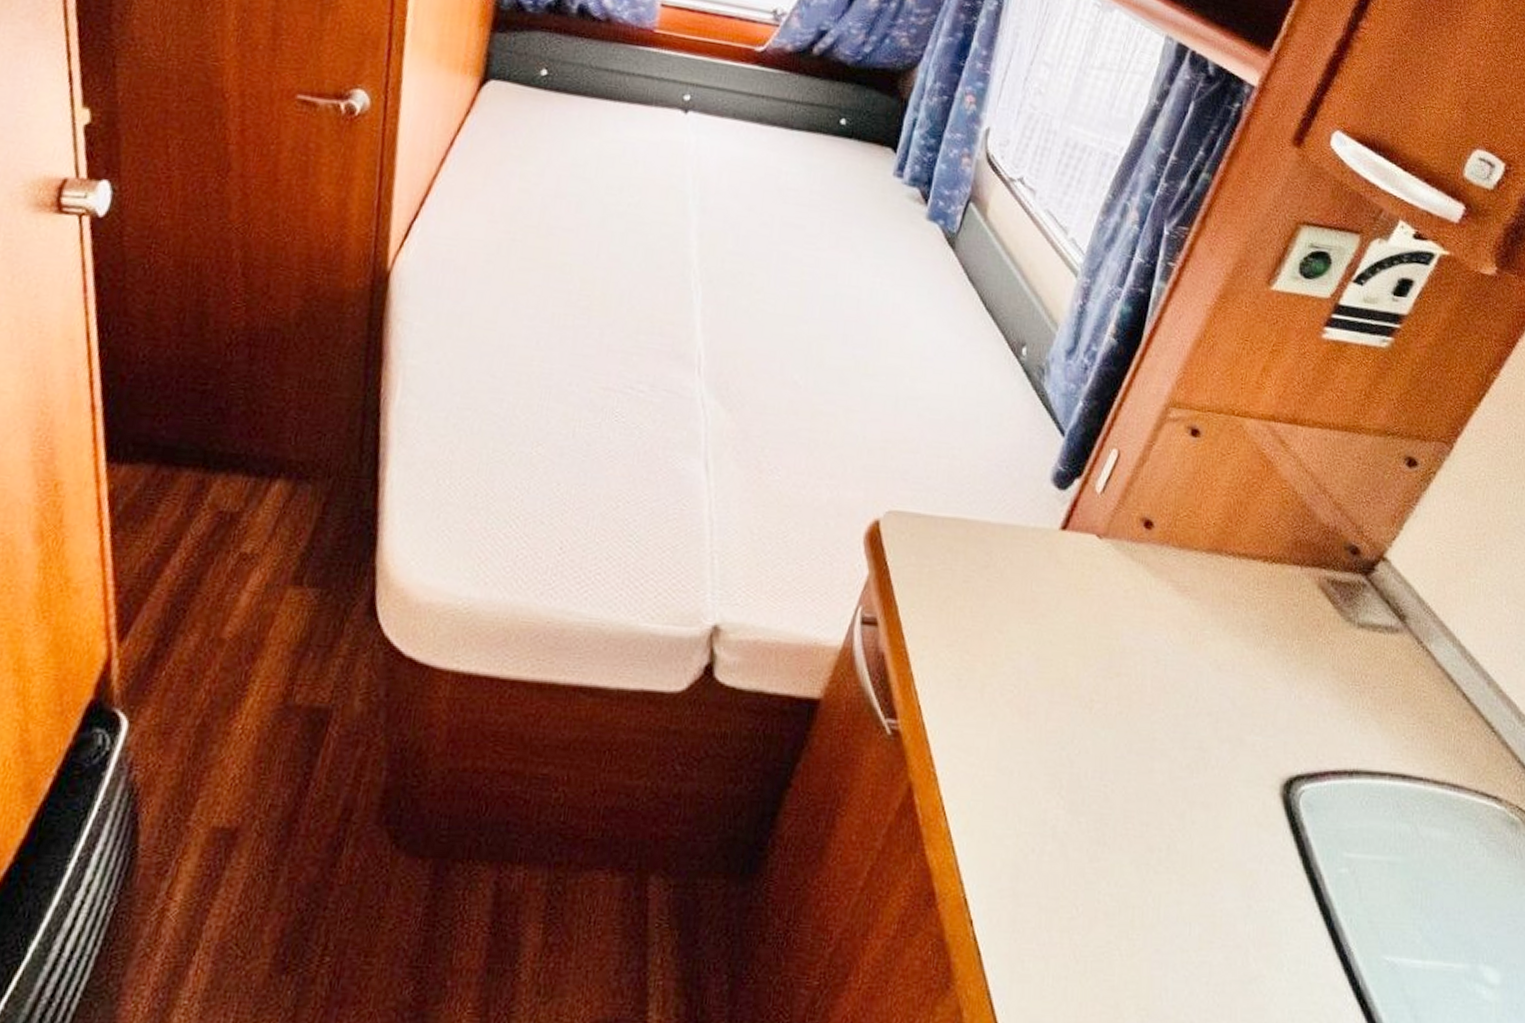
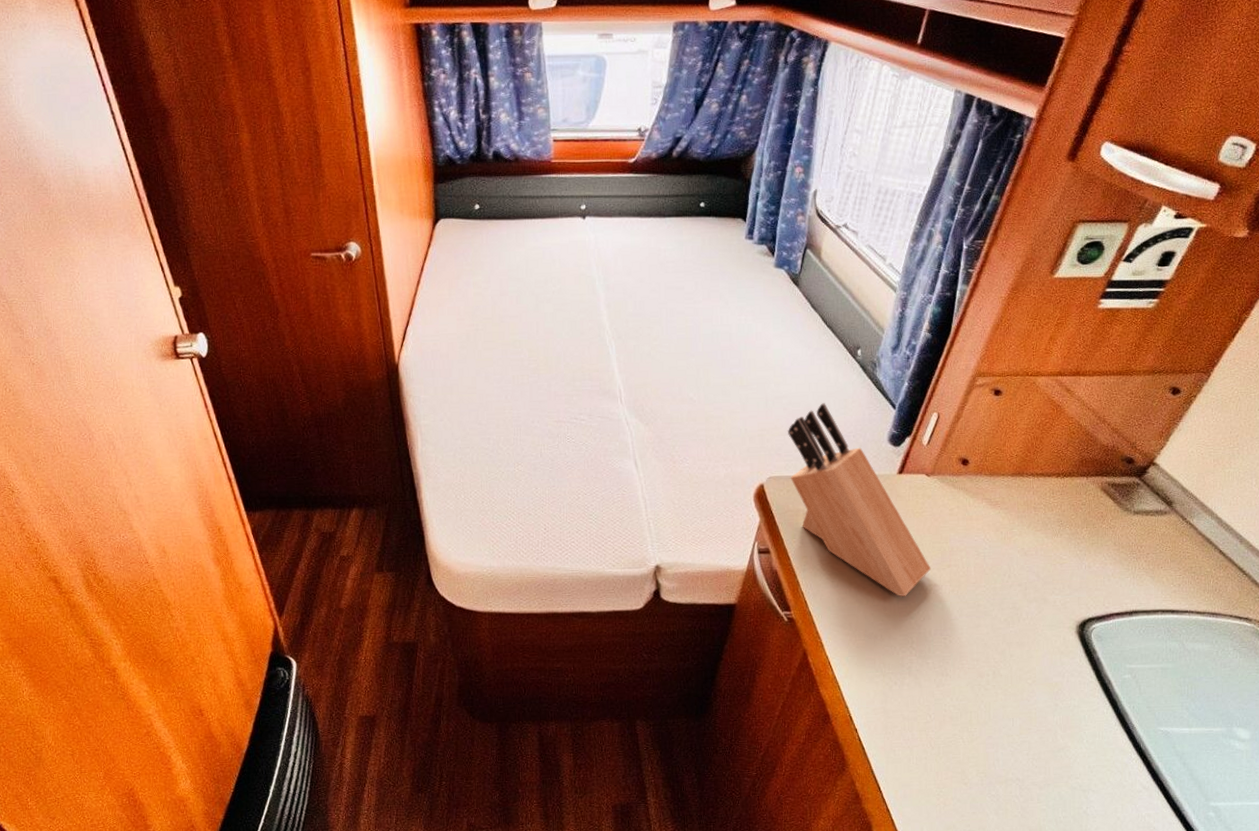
knife block: none [916,414,1095,715] -> present [788,403,931,597]

